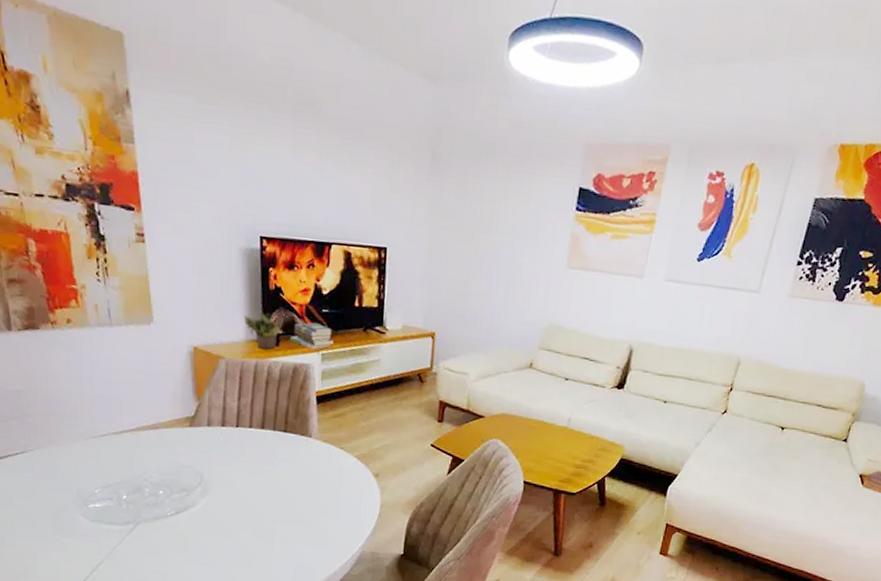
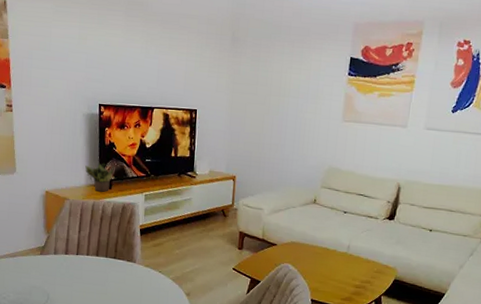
books: present [289,322,333,350] -> none [120,170,154,192]

